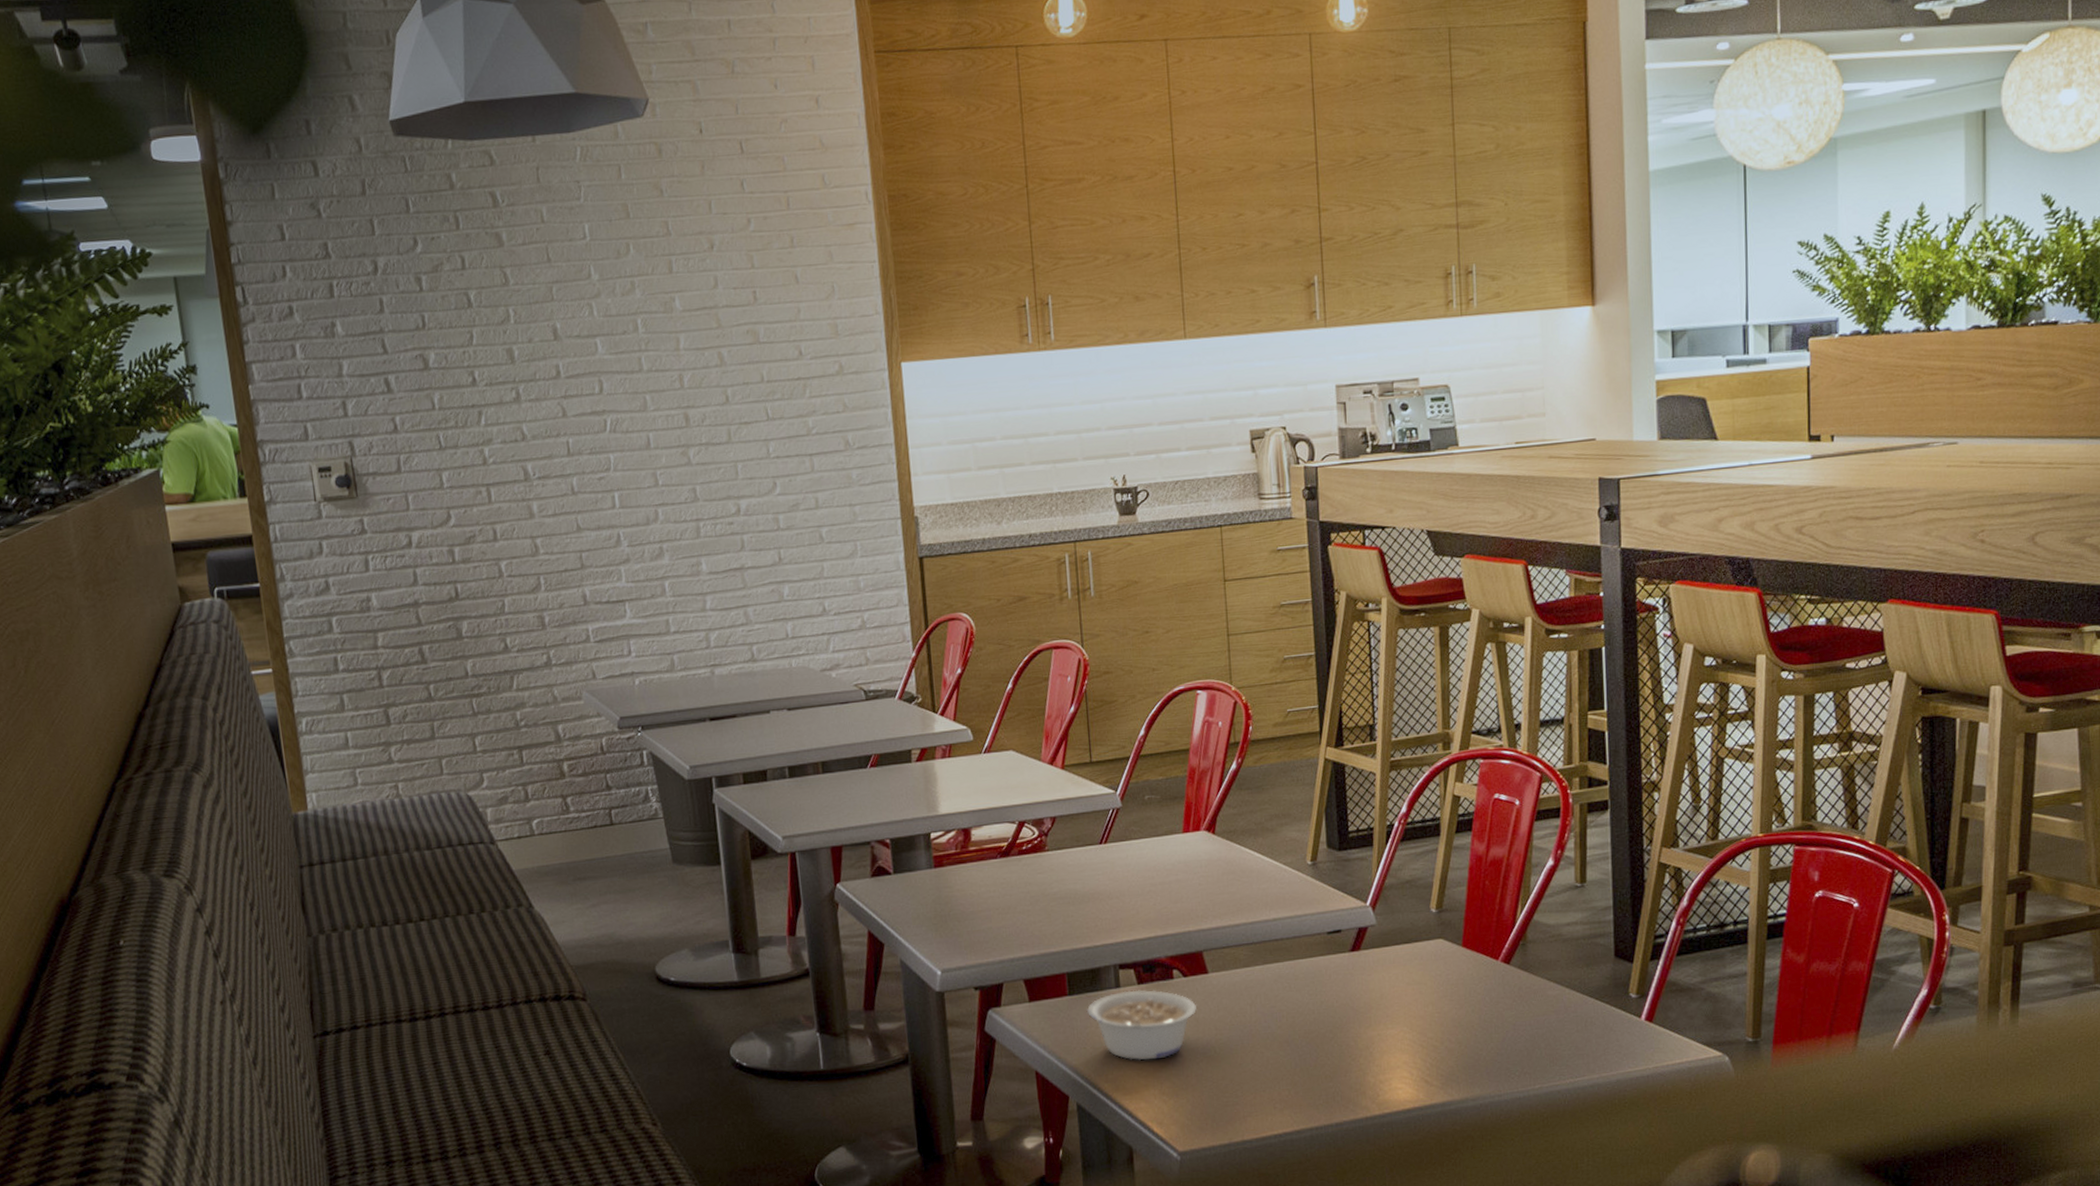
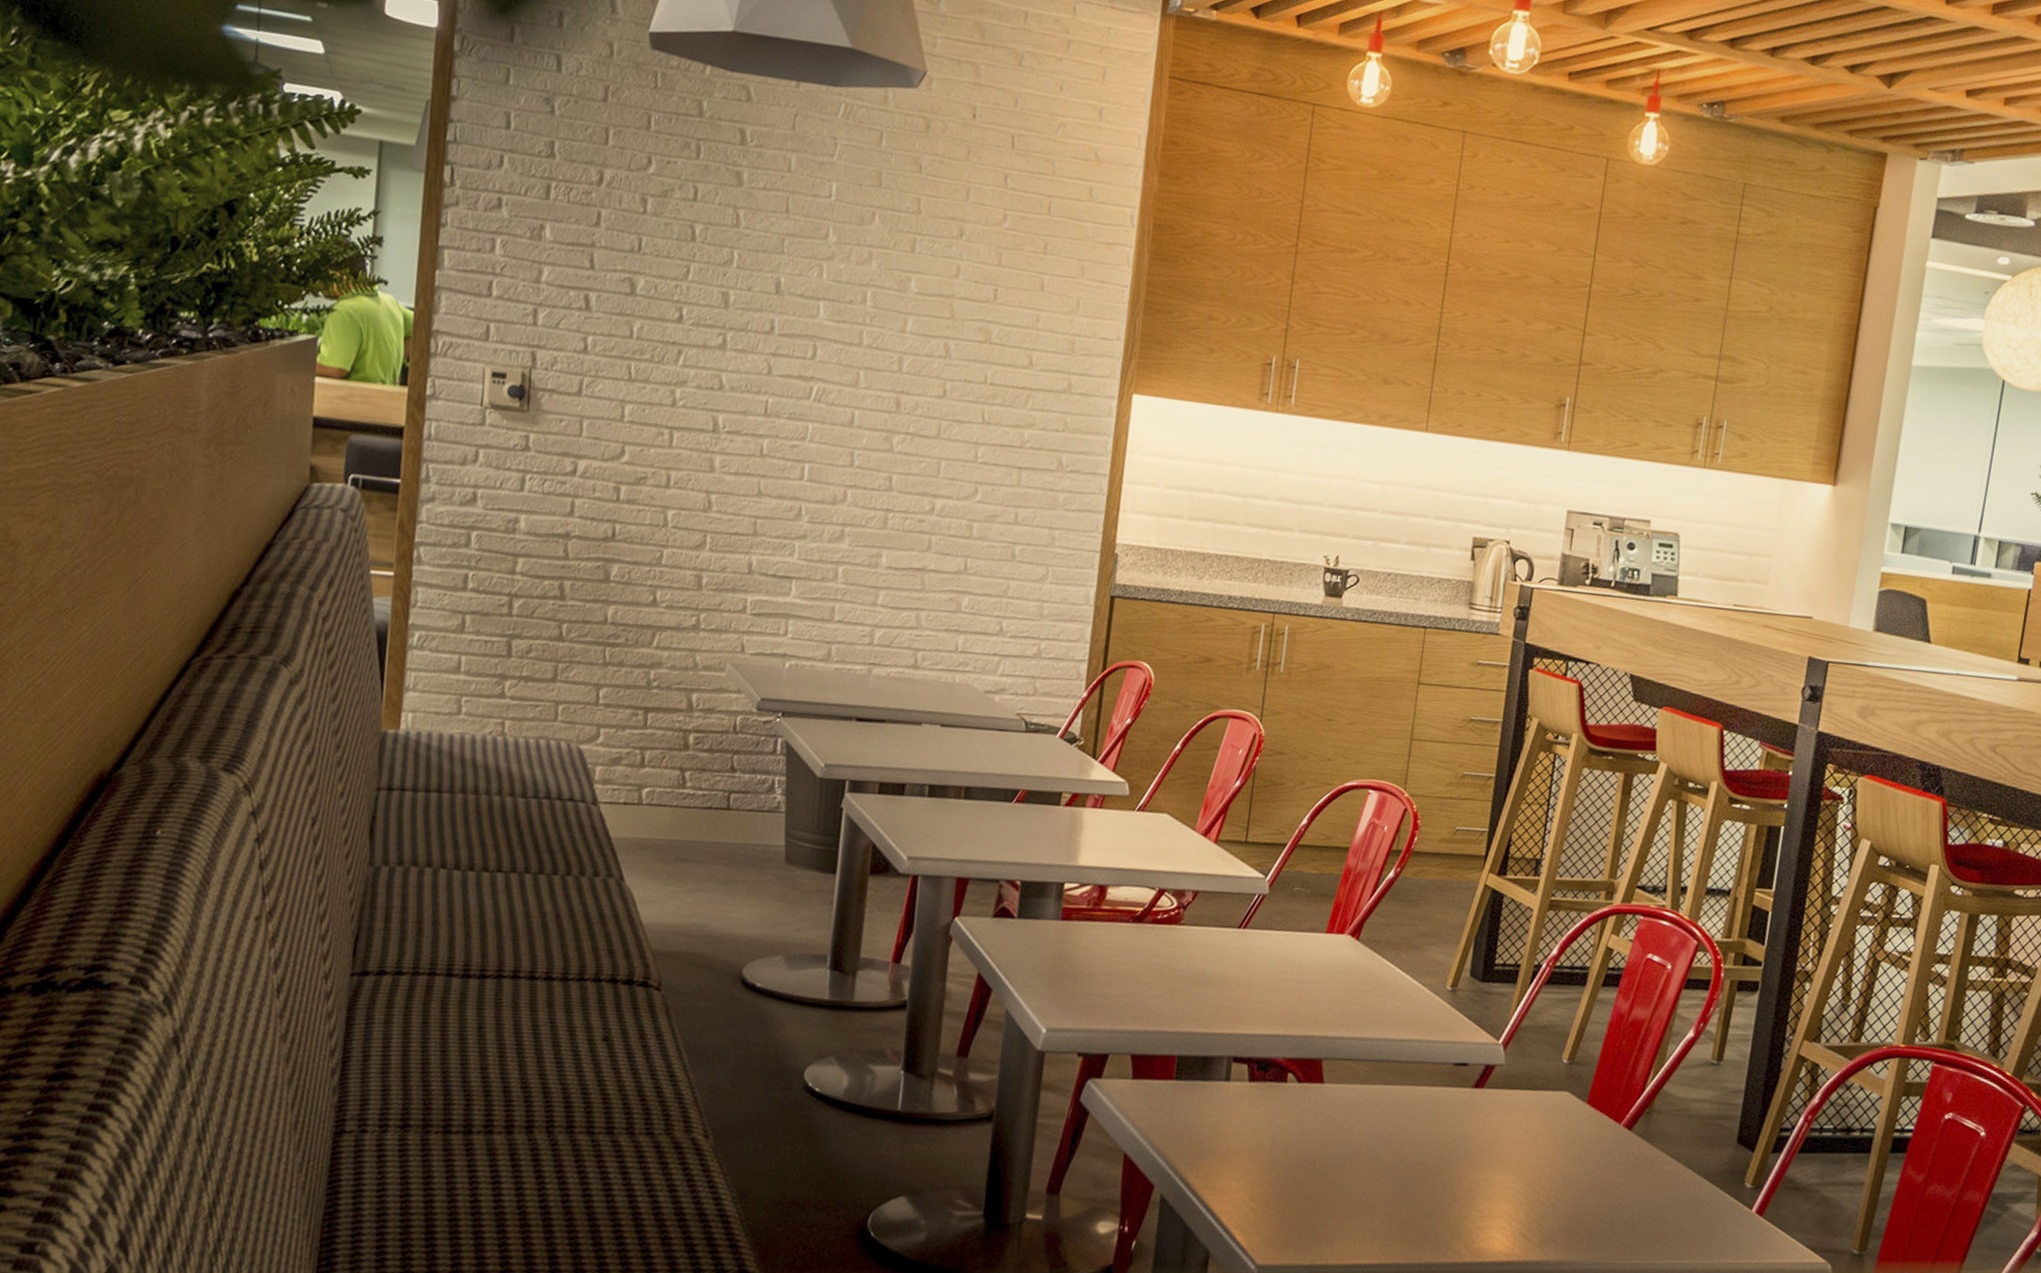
legume: present [1086,990,1197,1061] -> none [1190,1086,1305,1163]

